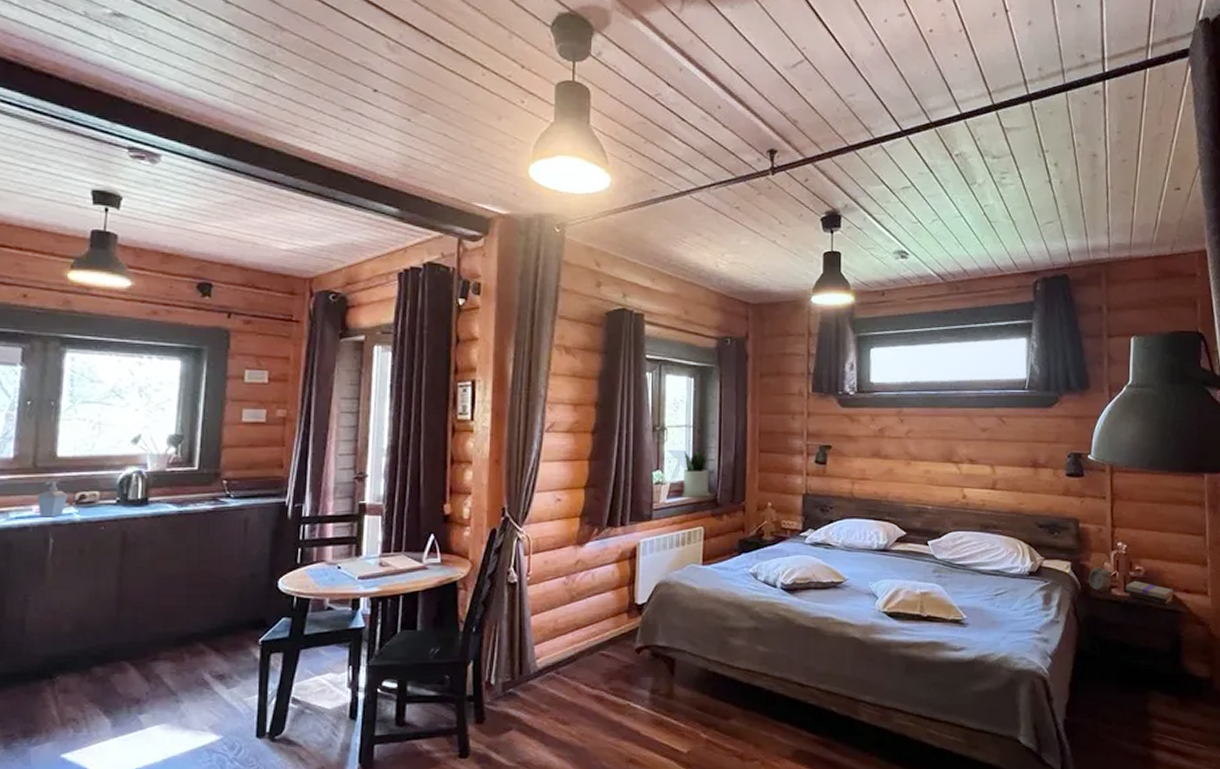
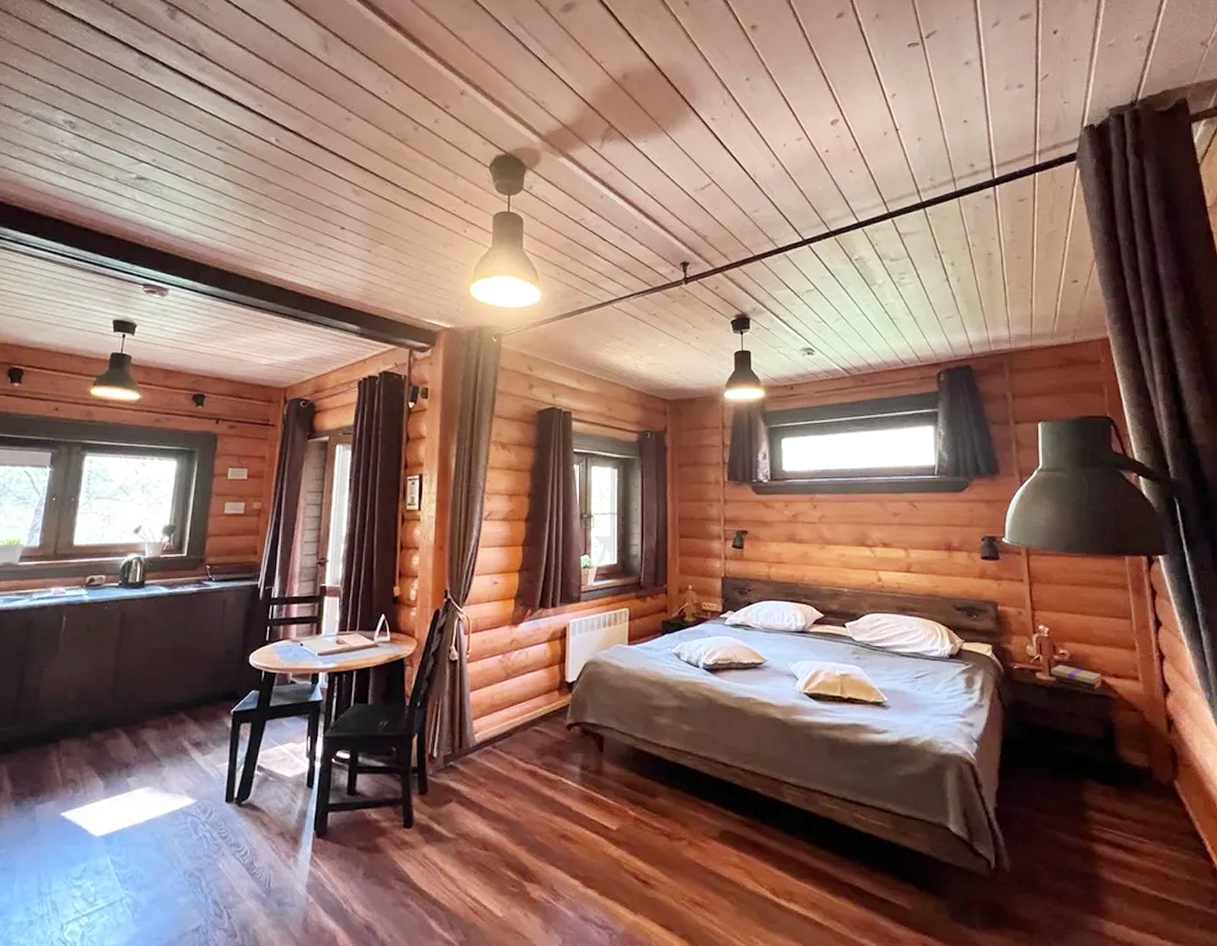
soap bottle: present [37,481,69,517] -> none [55,566,81,598]
planter: present [680,451,712,499] -> none [606,537,636,582]
alarm clock: present [1089,564,1112,592] -> none [1011,647,1036,676]

